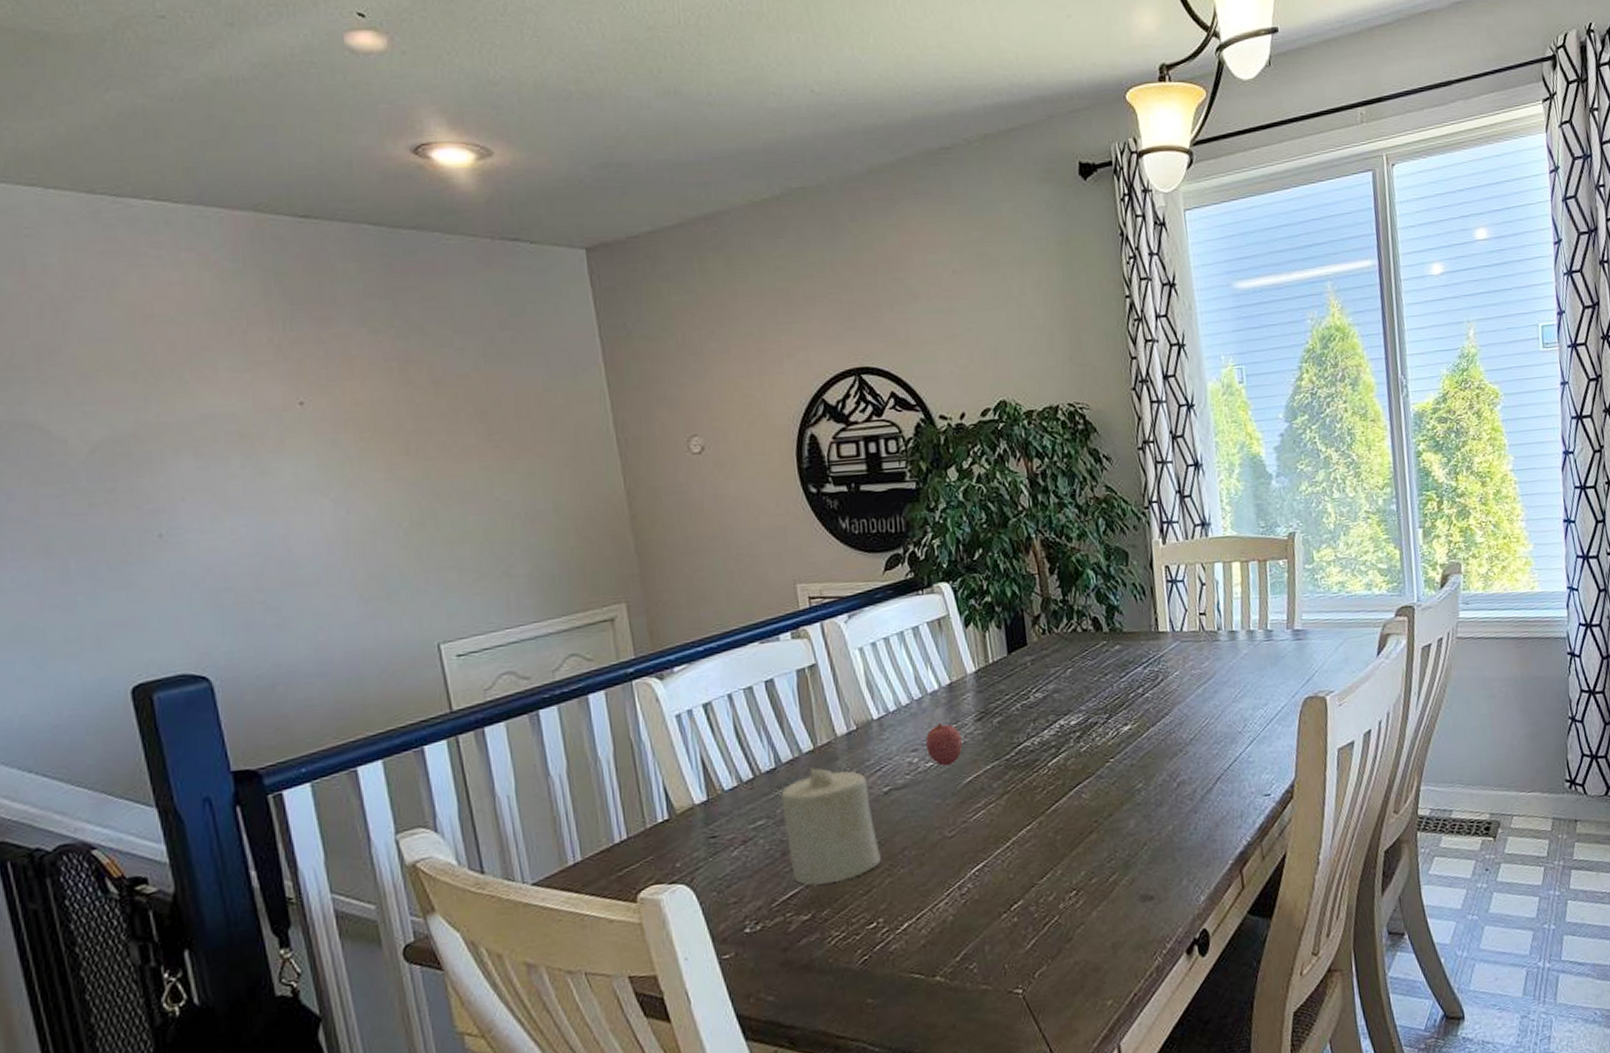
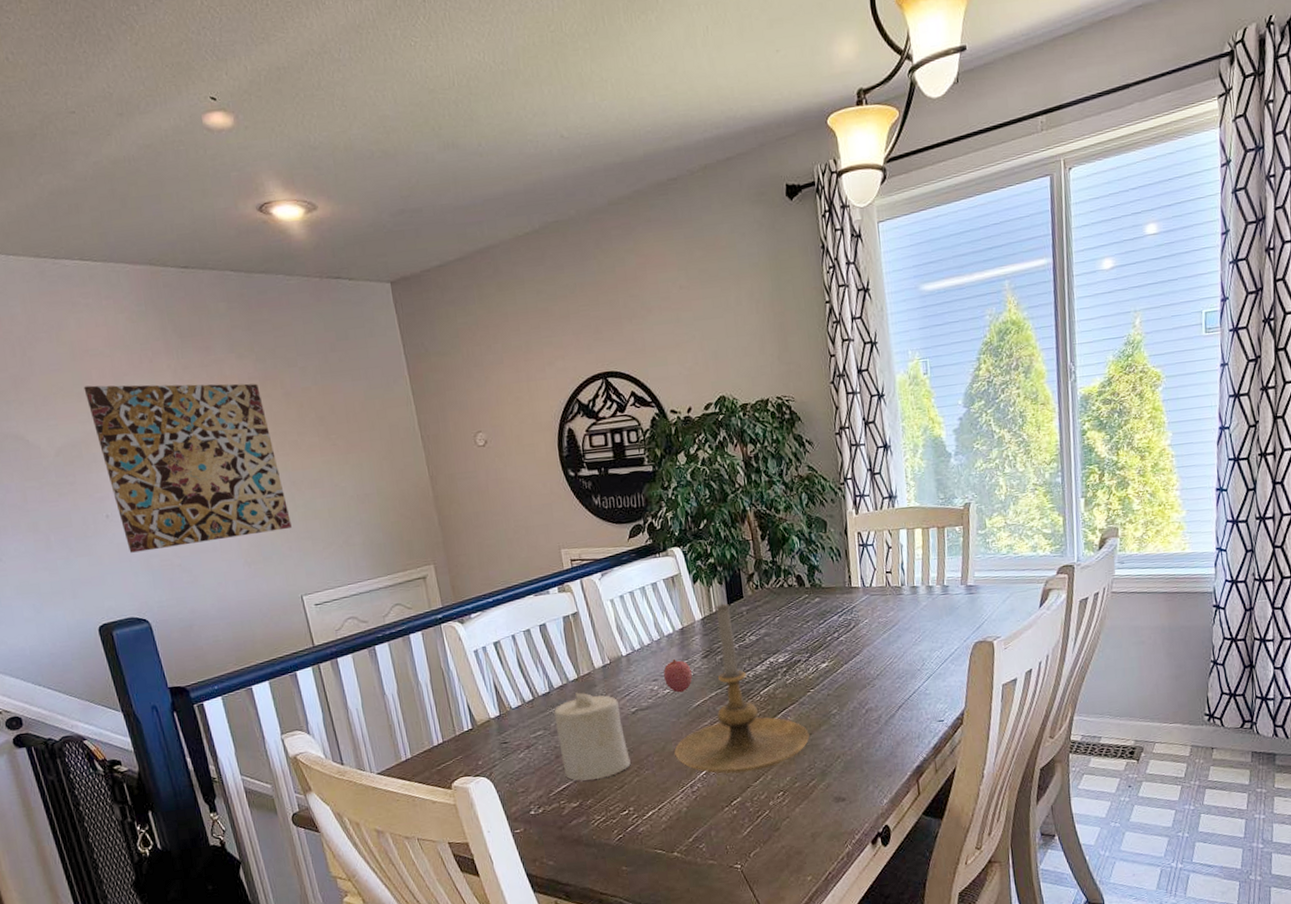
wall art: none [142,361,430,586] -> present [83,383,292,553]
candle holder: none [938,651,1109,871] -> present [674,602,810,774]

